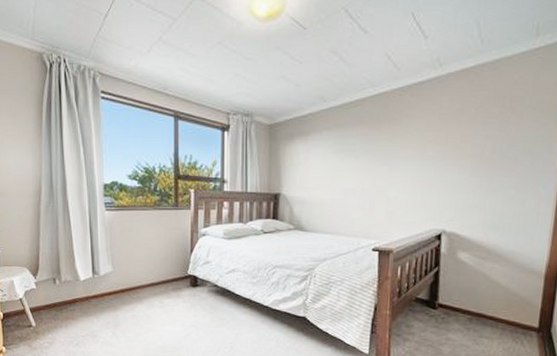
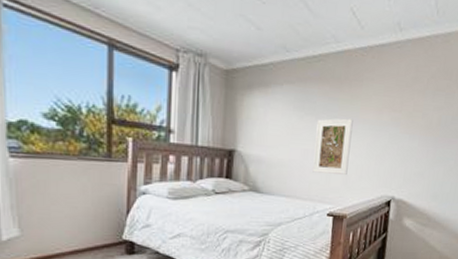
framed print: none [355,156,395,210] -> present [312,118,353,175]

